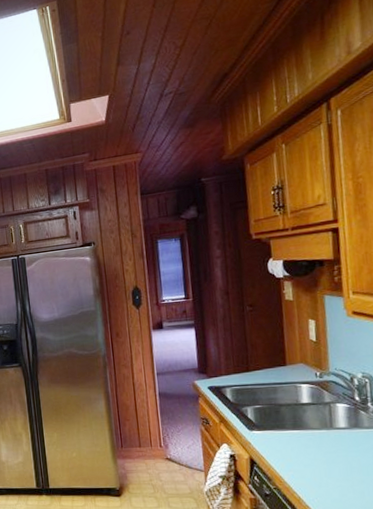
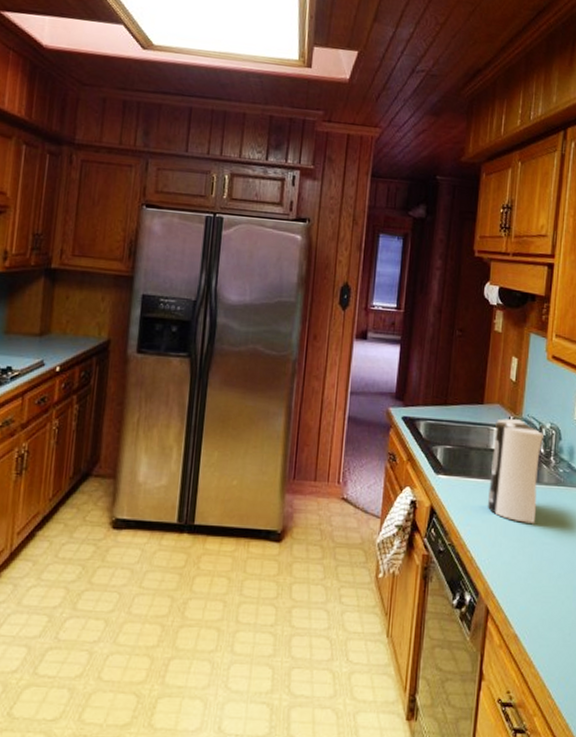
soap dispenser: none [302,374,361,464] -> present [487,419,544,523]

